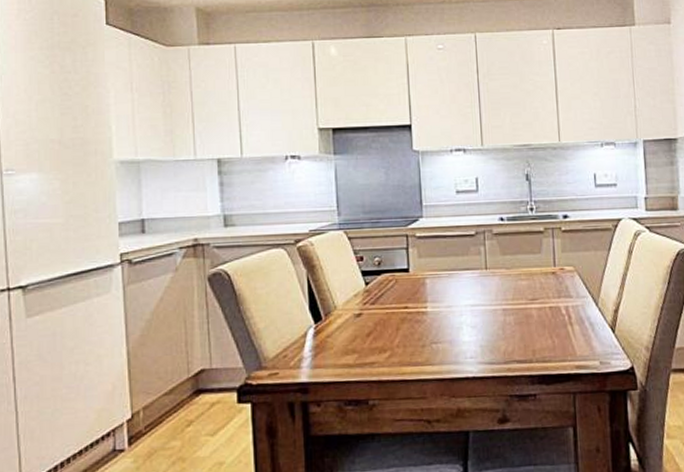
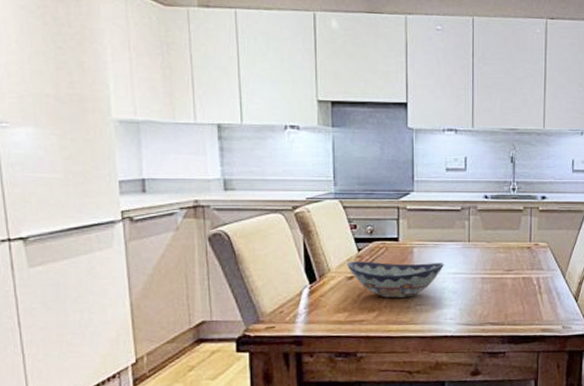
decorative bowl: none [354,294,461,336] -> present [347,260,445,298]

